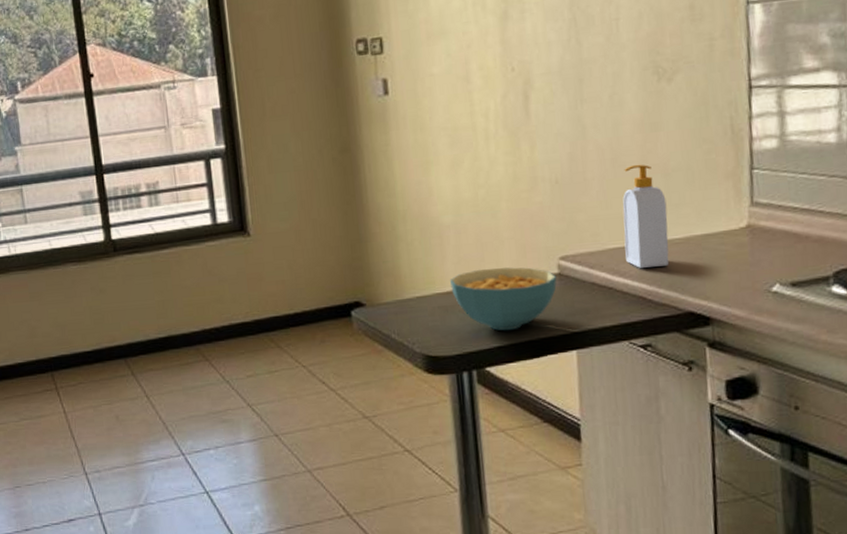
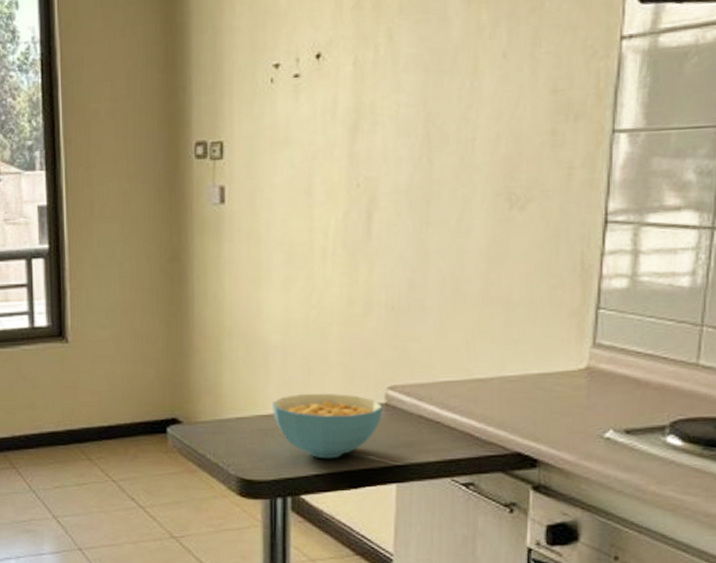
soap bottle: present [622,164,670,268] -> none [457,295,505,404]

